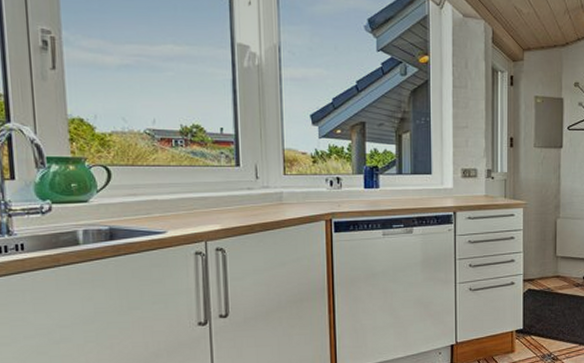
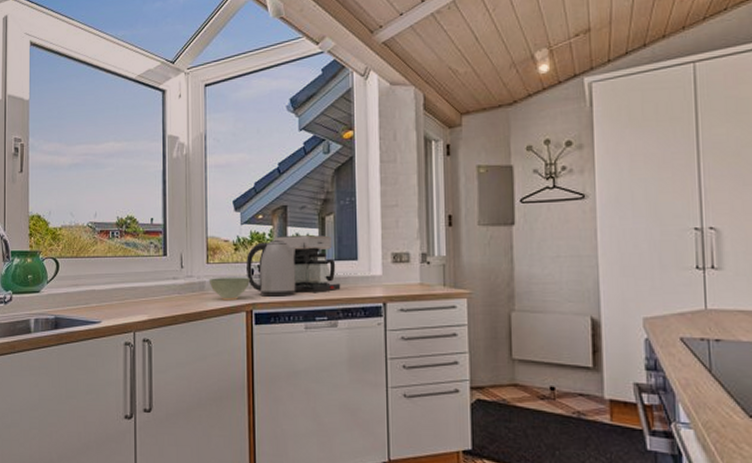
bowl: none [286,188,330,211] -> present [208,277,251,301]
kettle: none [325,153,374,207] -> present [246,239,296,297]
coffee maker: none [353,150,416,204] -> present [275,234,341,294]

